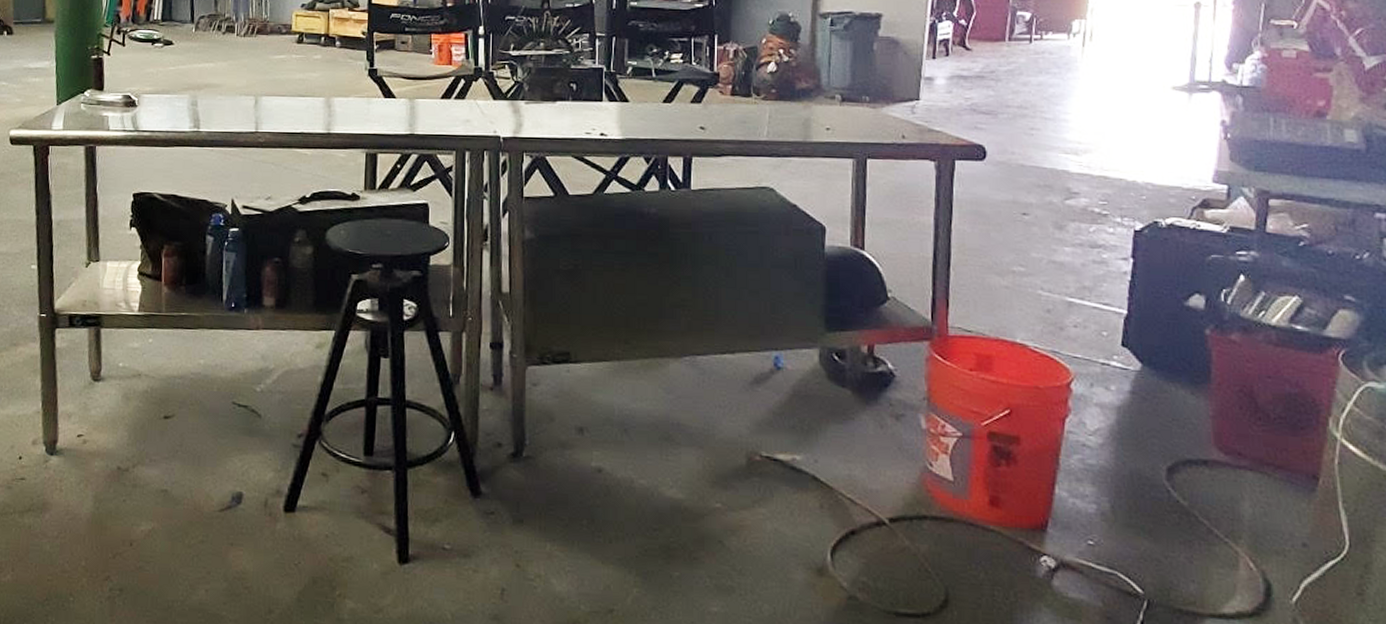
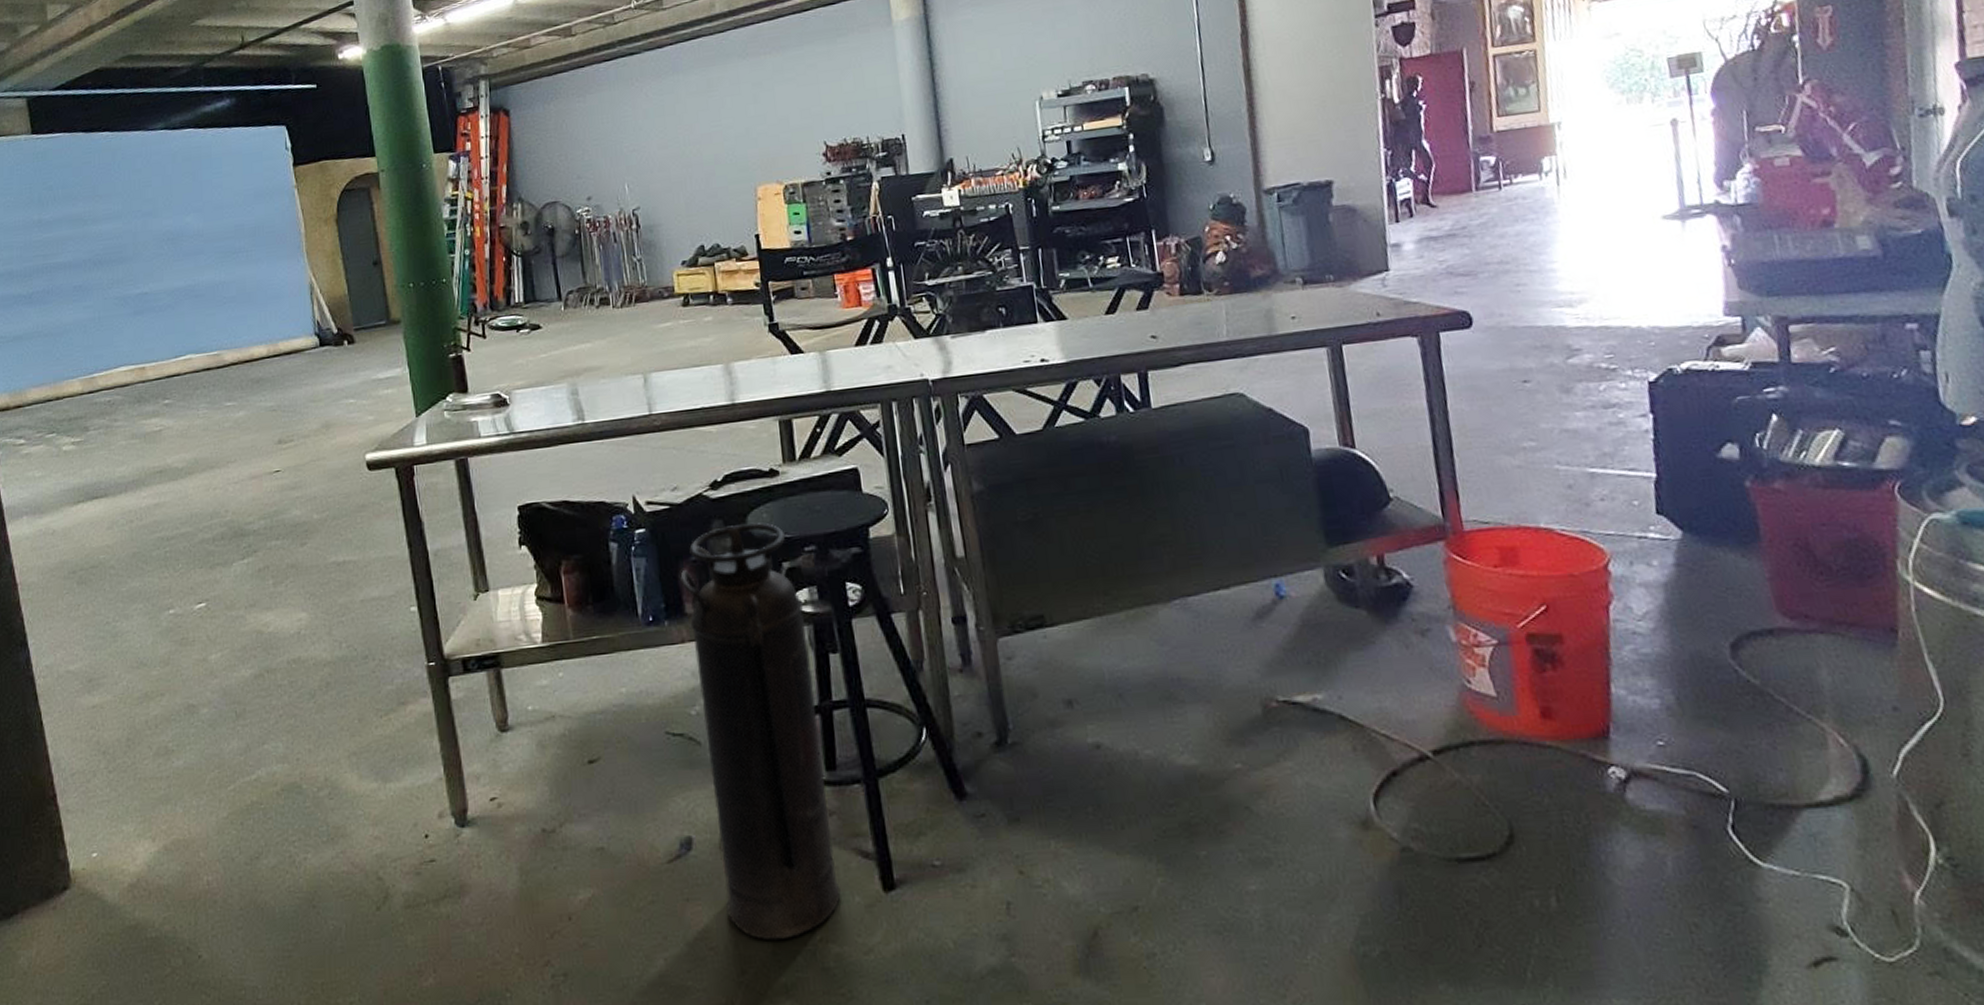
fire extinguisher: none [262,236,365,590] -> present [680,523,841,941]

